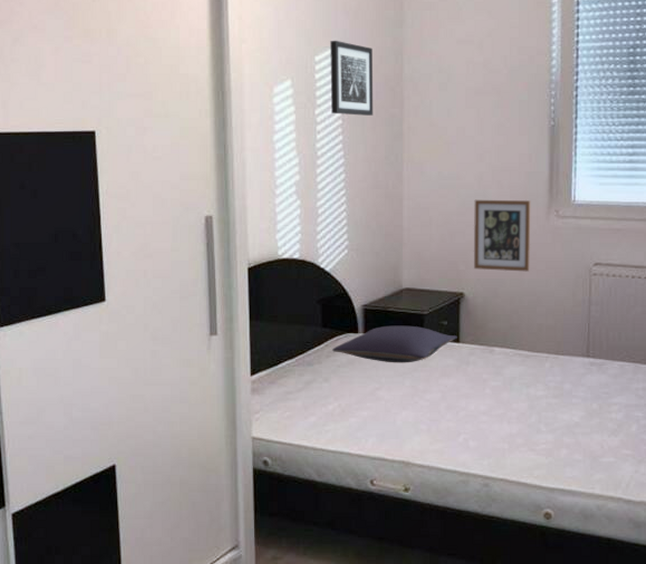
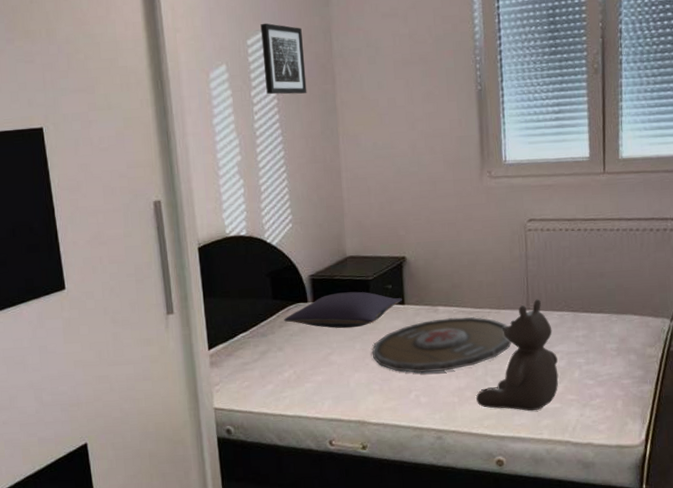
serving tray: none [422,359,568,415] -> present [372,316,511,373]
picture frame: present [473,199,531,272] -> none [409,164,467,234]
teddy bear: none [528,347,615,464] -> present [476,299,559,411]

